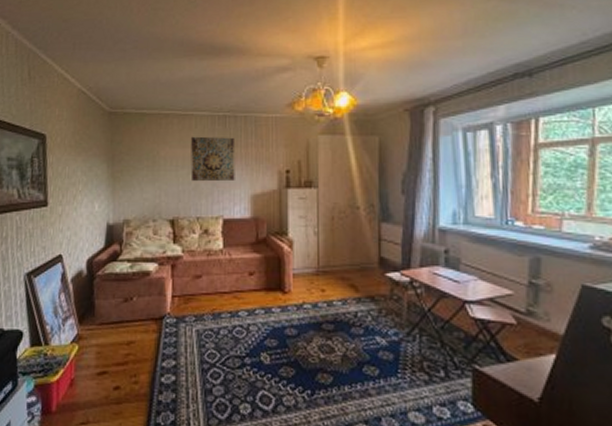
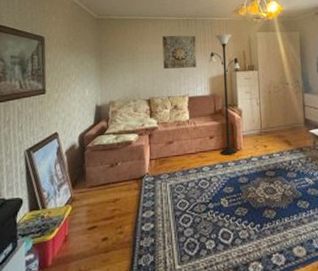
floor lamp: none [251,136,294,299] -> present [209,34,241,155]

